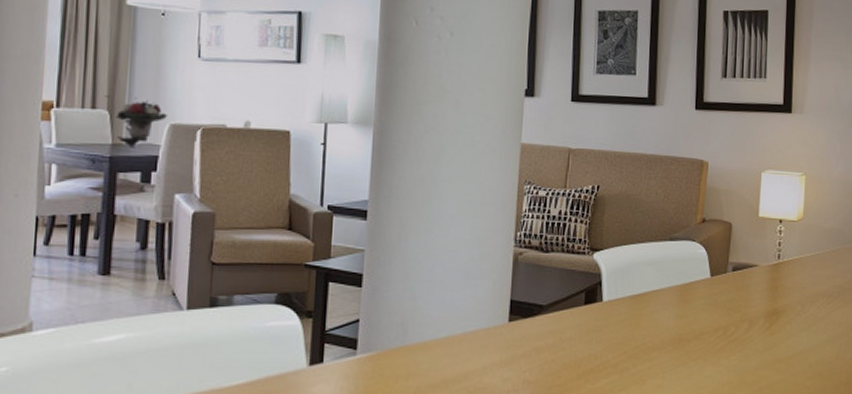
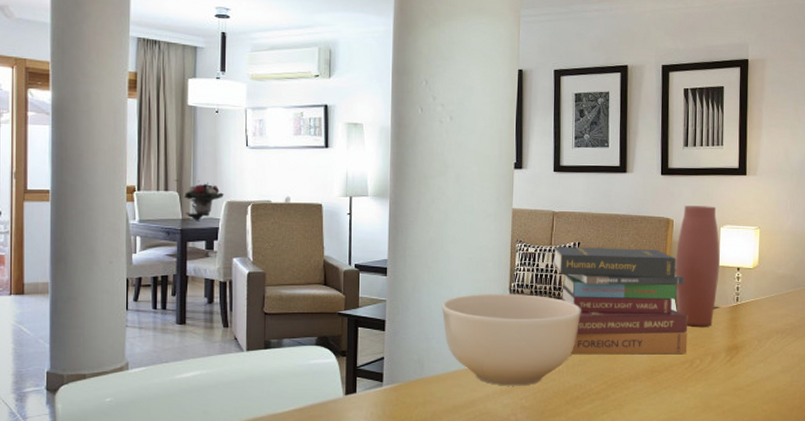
bowl: none [432,243,599,356] -> present [441,293,581,386]
books: none [567,190,723,320] -> present [553,247,688,355]
vase: none [708,146,761,288] -> present [675,205,720,327]

